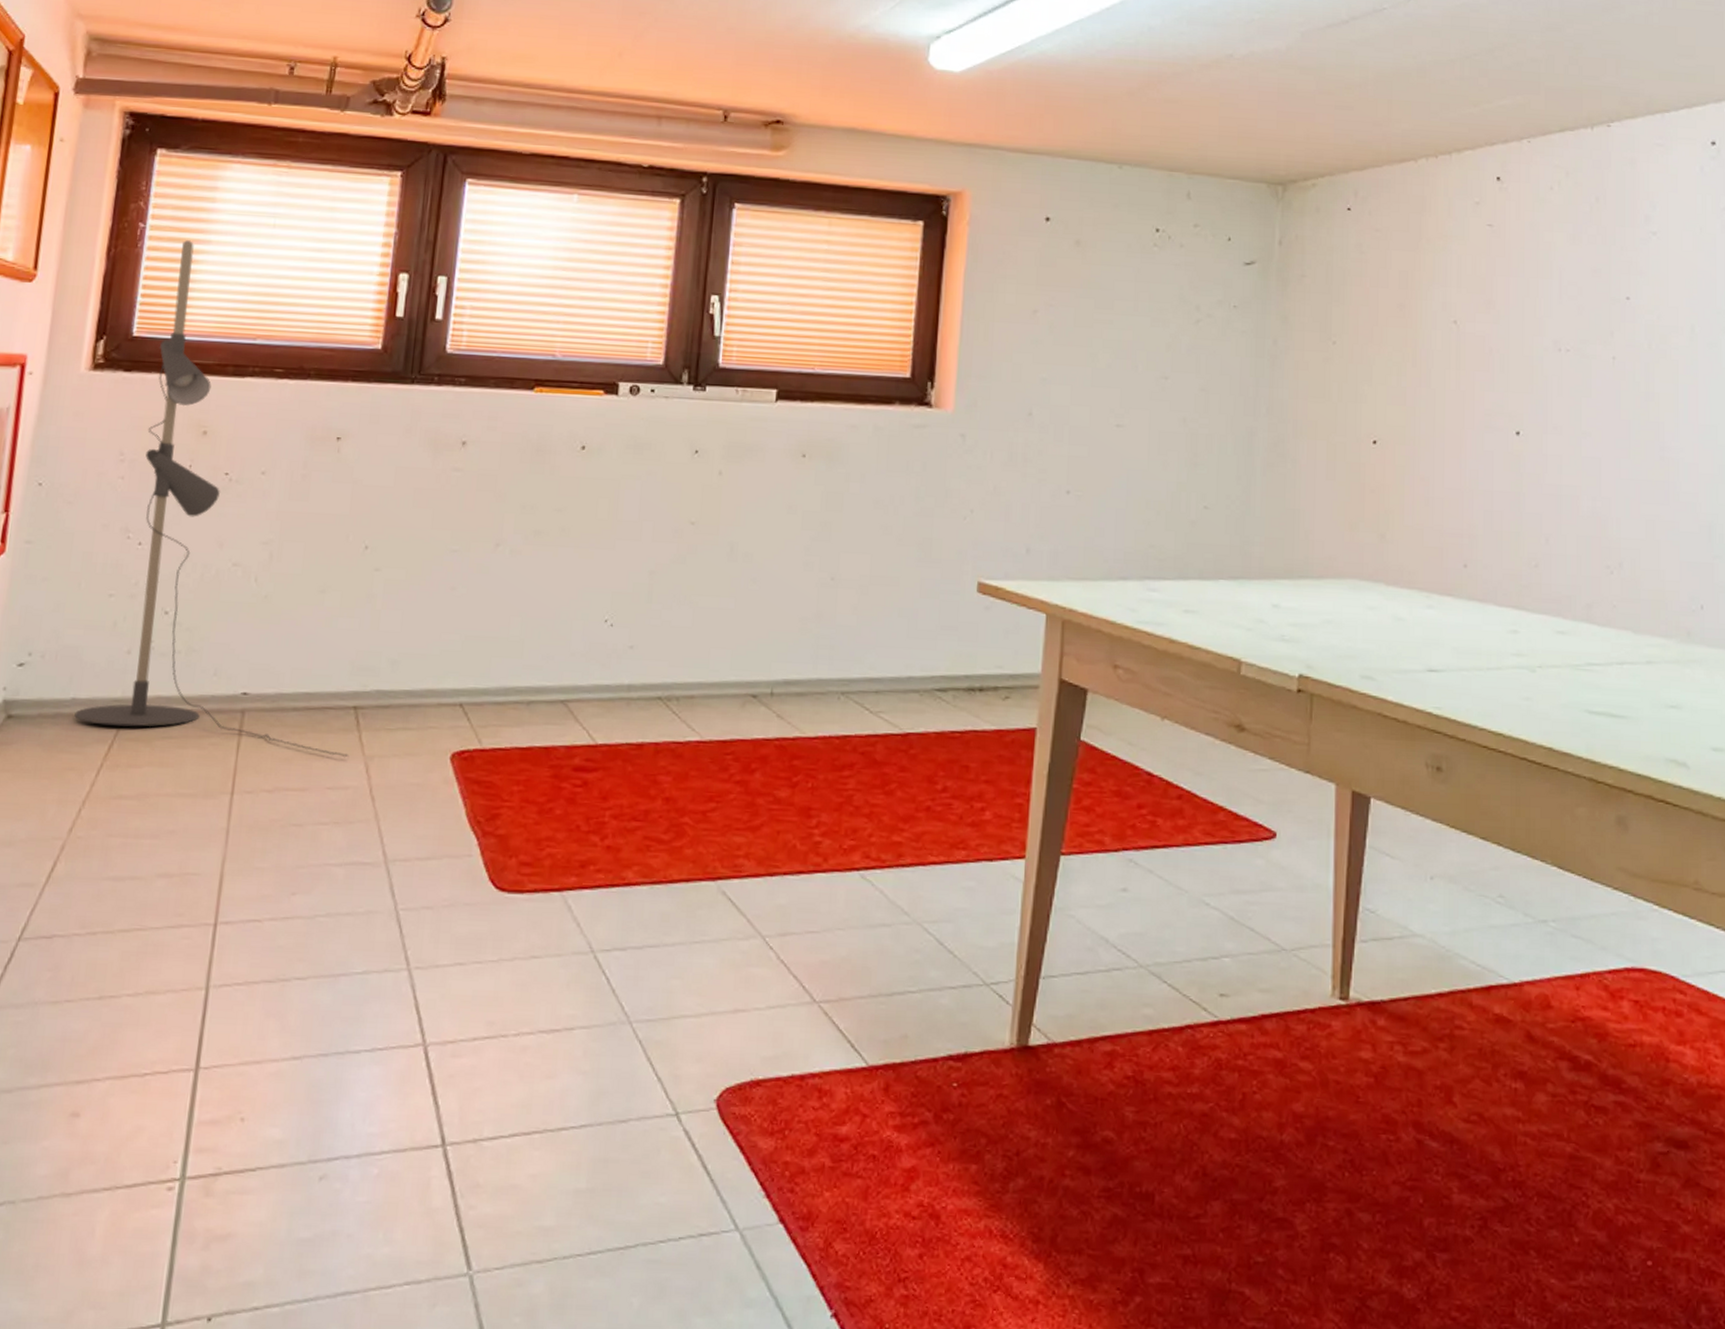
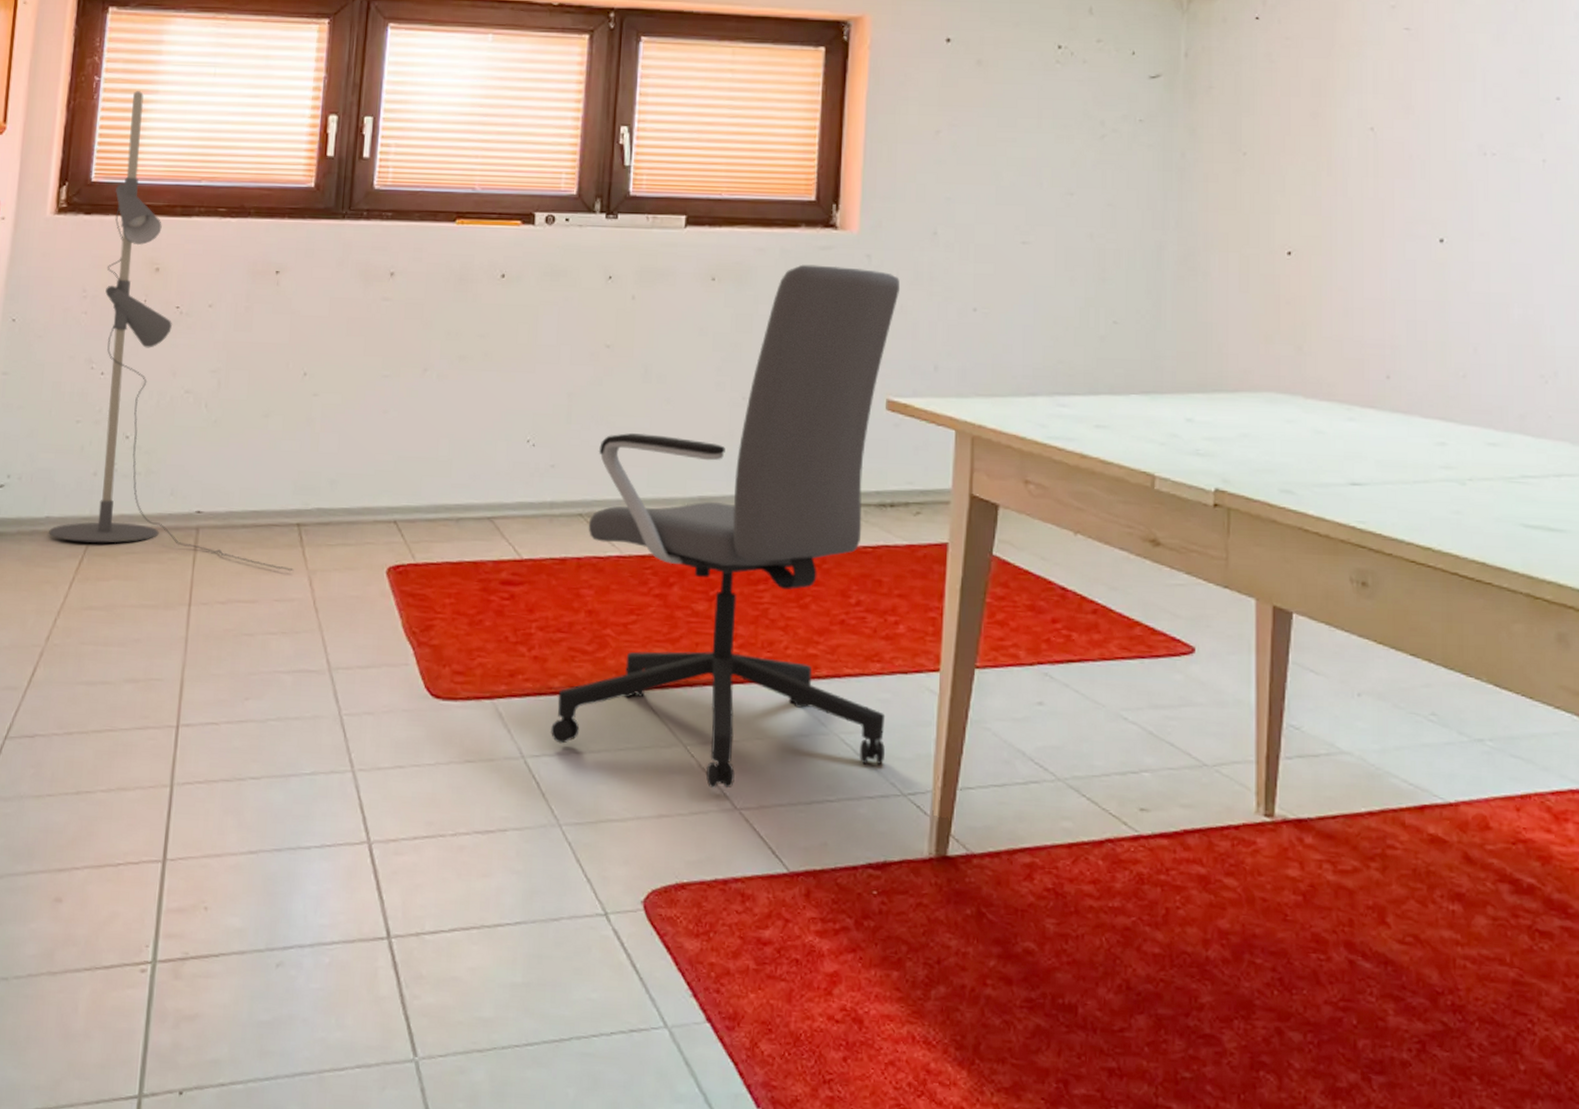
office chair: none [623,442,994,982] -> present [551,264,901,789]

